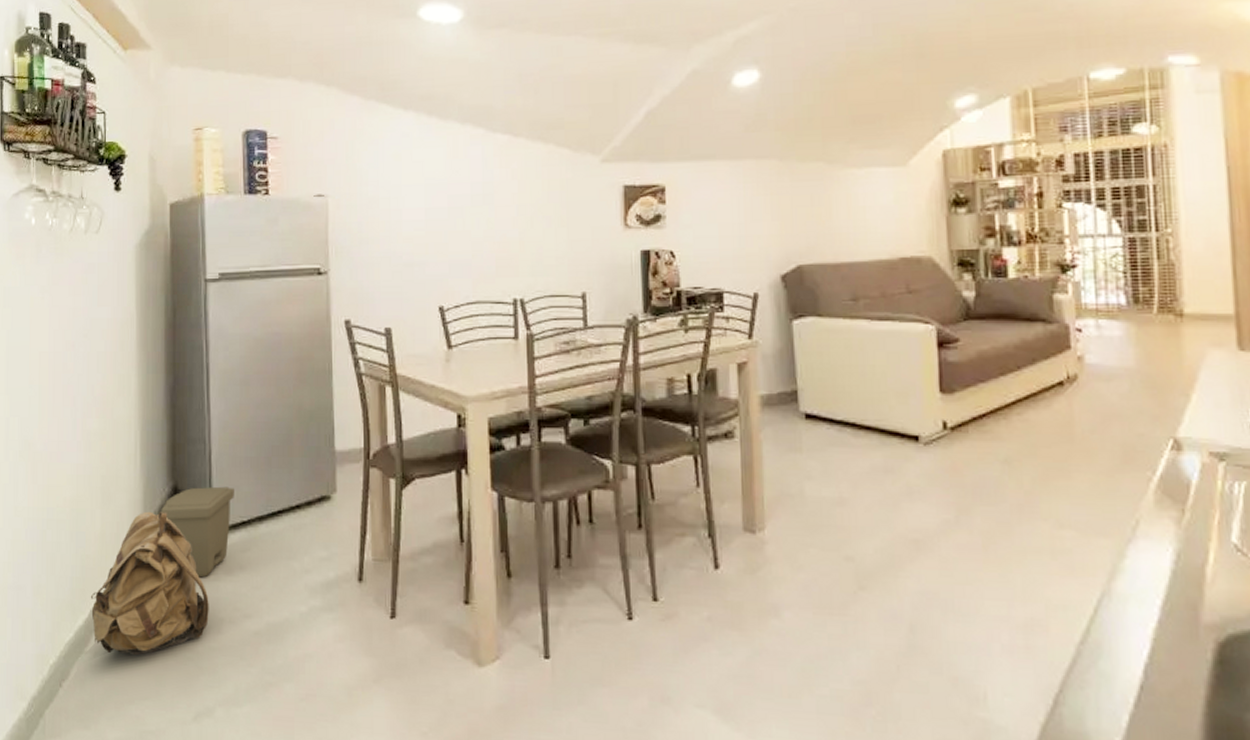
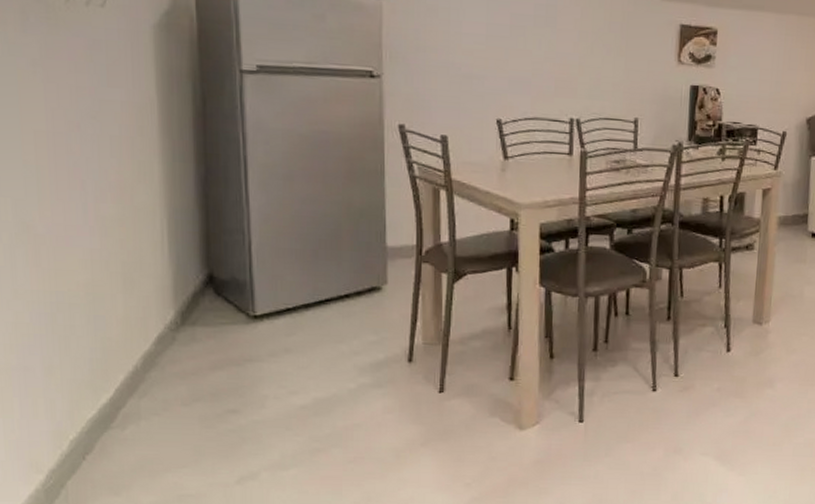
backpack: present [90,511,209,656] -> none [114,297,252,430]
trash can: present [161,486,234,578] -> none [195,275,278,359]

